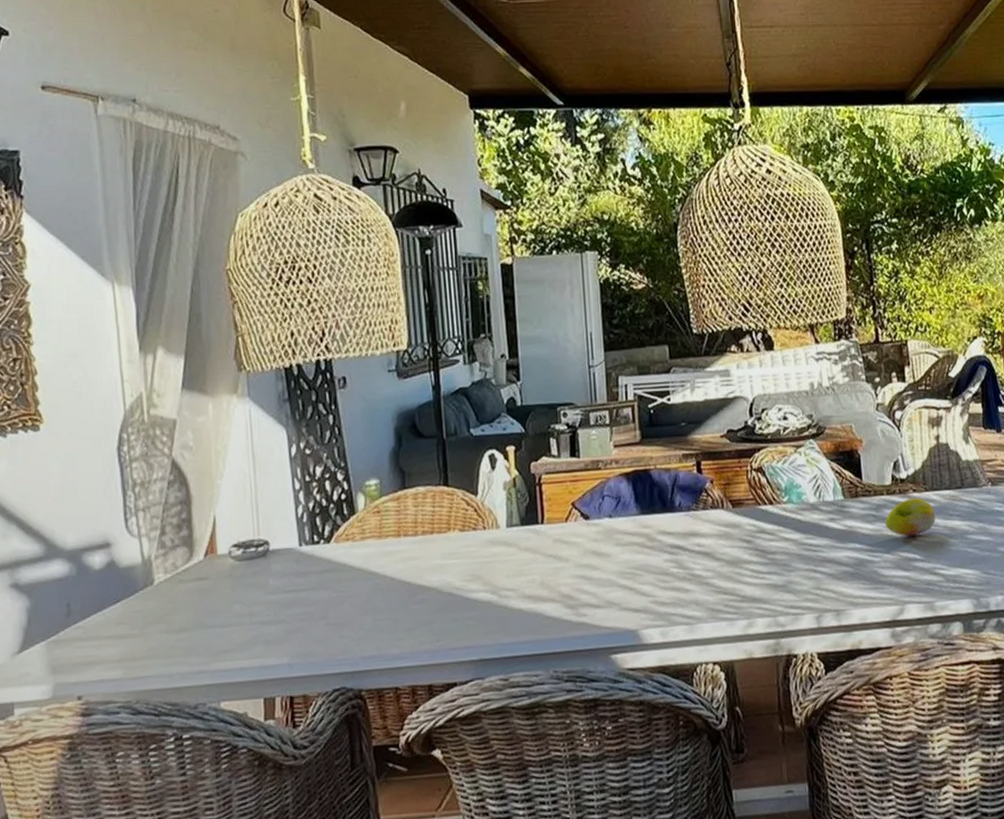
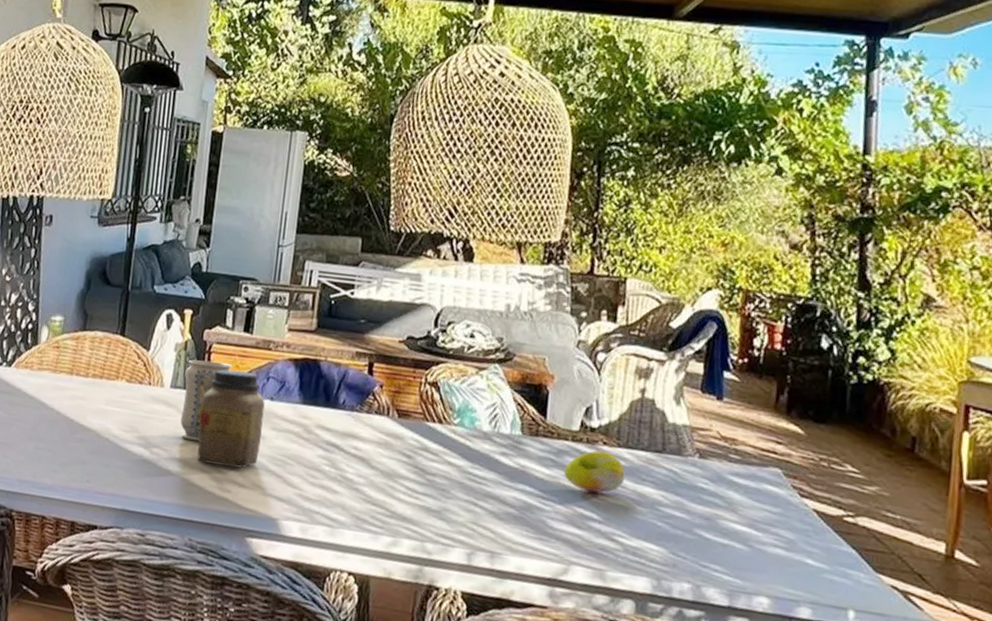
vase: none [519,491,566,575] -> present [180,359,233,442]
jar: none [541,495,608,594] -> present [197,369,265,468]

